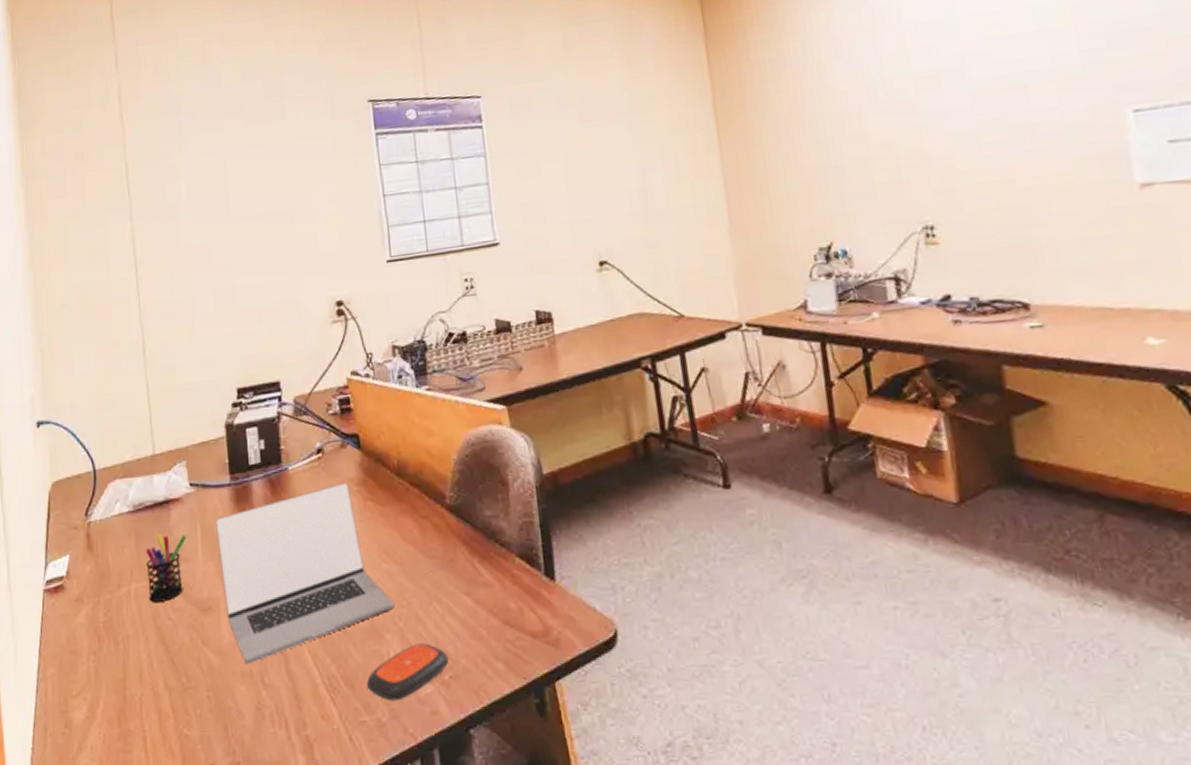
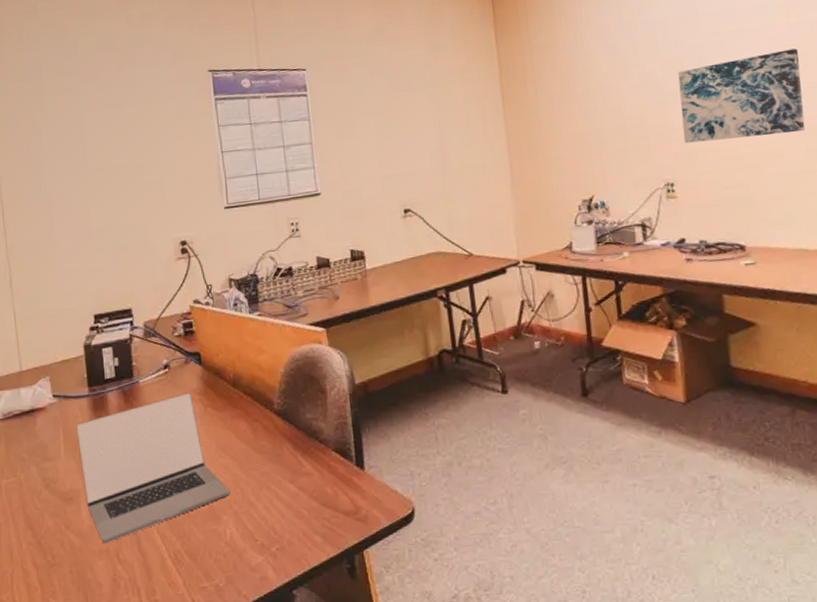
pen holder: present [145,534,187,602] -> none [14,438,51,495]
remote control: present [366,643,449,701] -> none [206,522,276,570]
wall art: none [934,56,1102,177] -> present [678,48,805,144]

